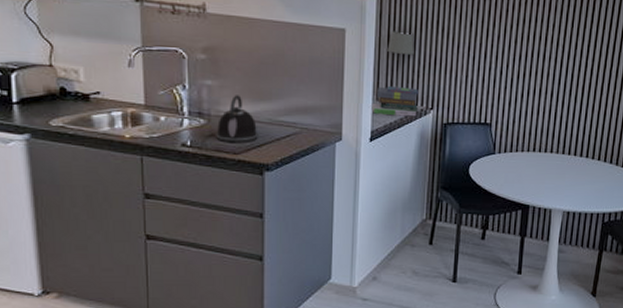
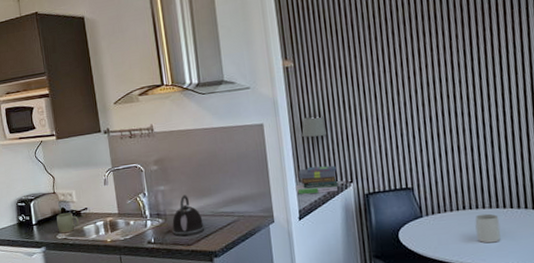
mug: none [51,93,85,120] -> present [56,212,79,234]
mug: none [540,158,563,186] -> present [475,213,501,244]

